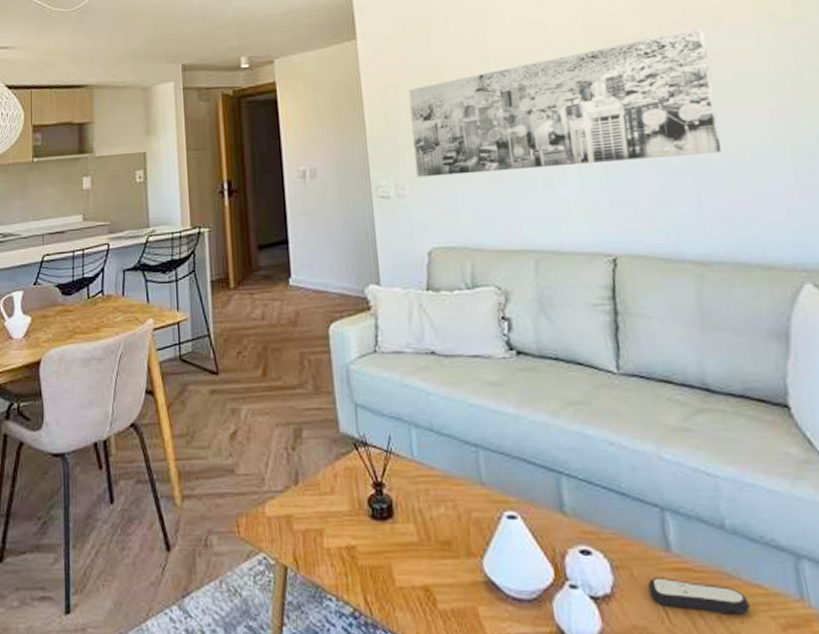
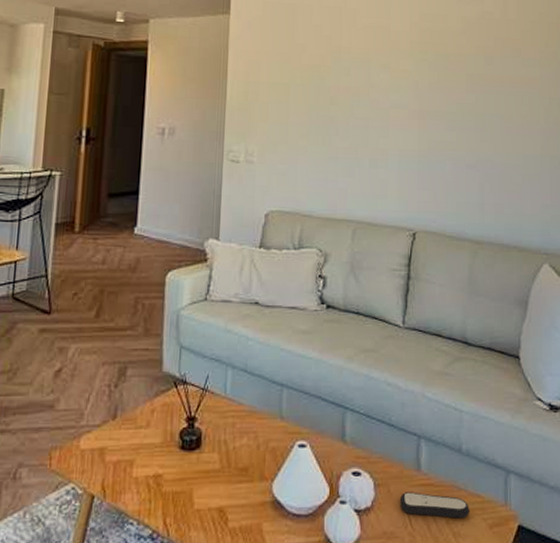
wall art: present [408,27,721,178] -> none [266,54,506,156]

